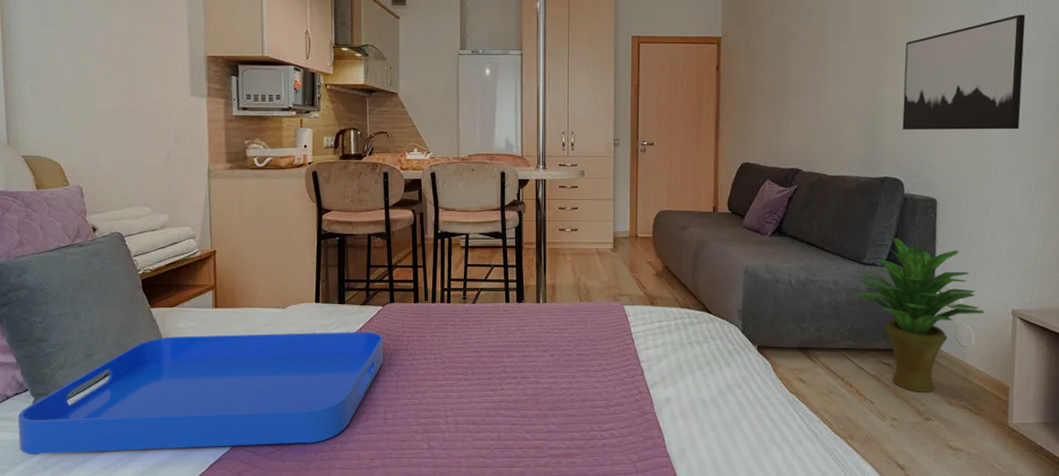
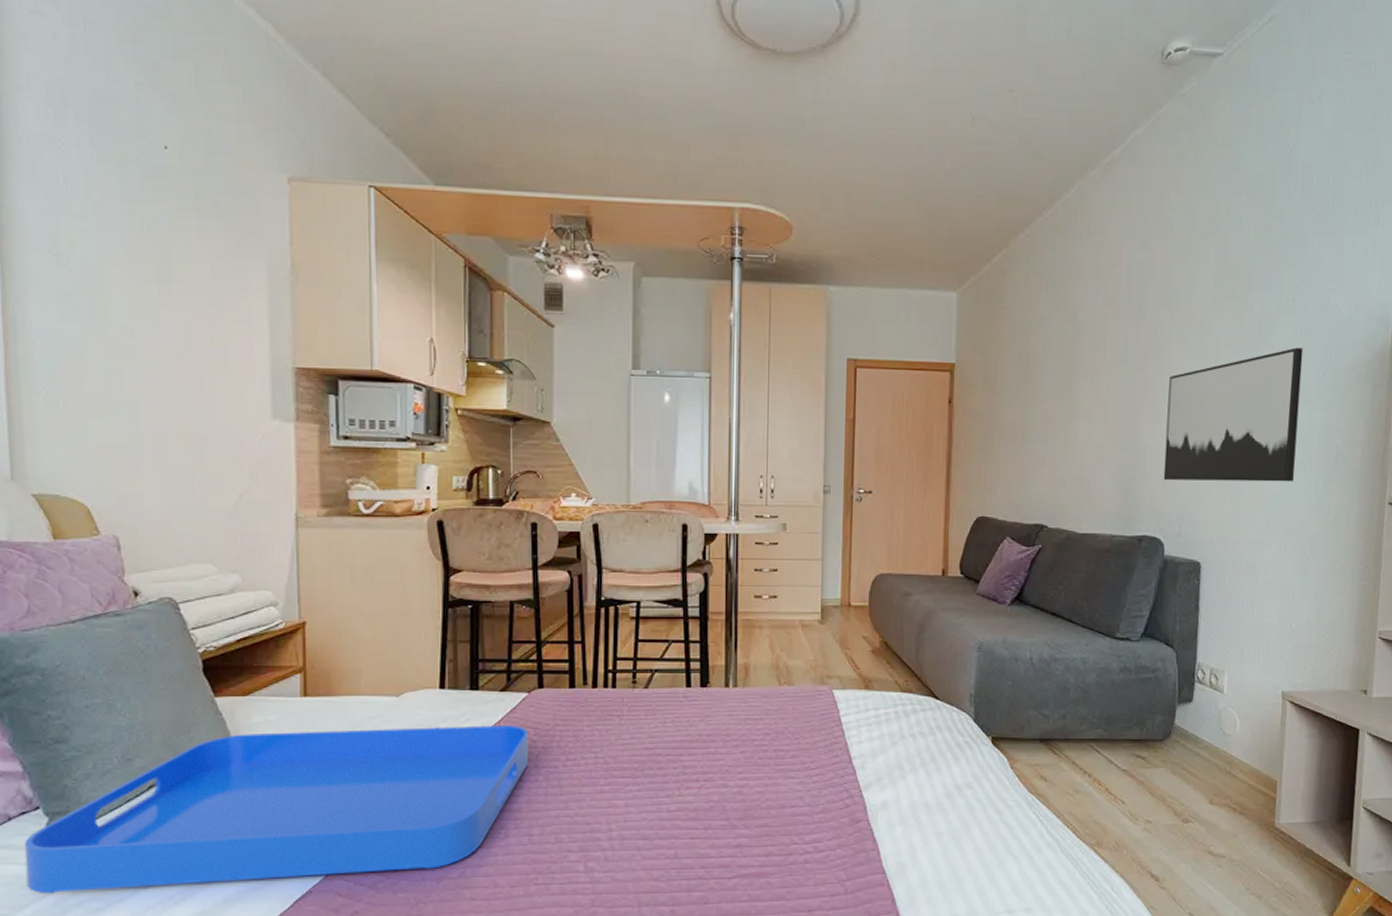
potted plant: present [853,238,984,392] -> none [1104,608,1251,790]

